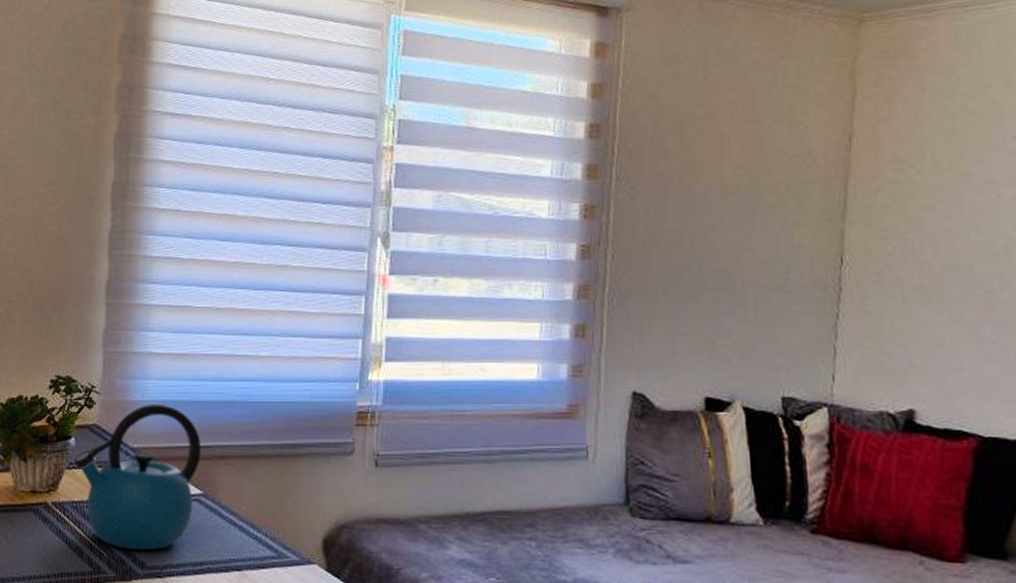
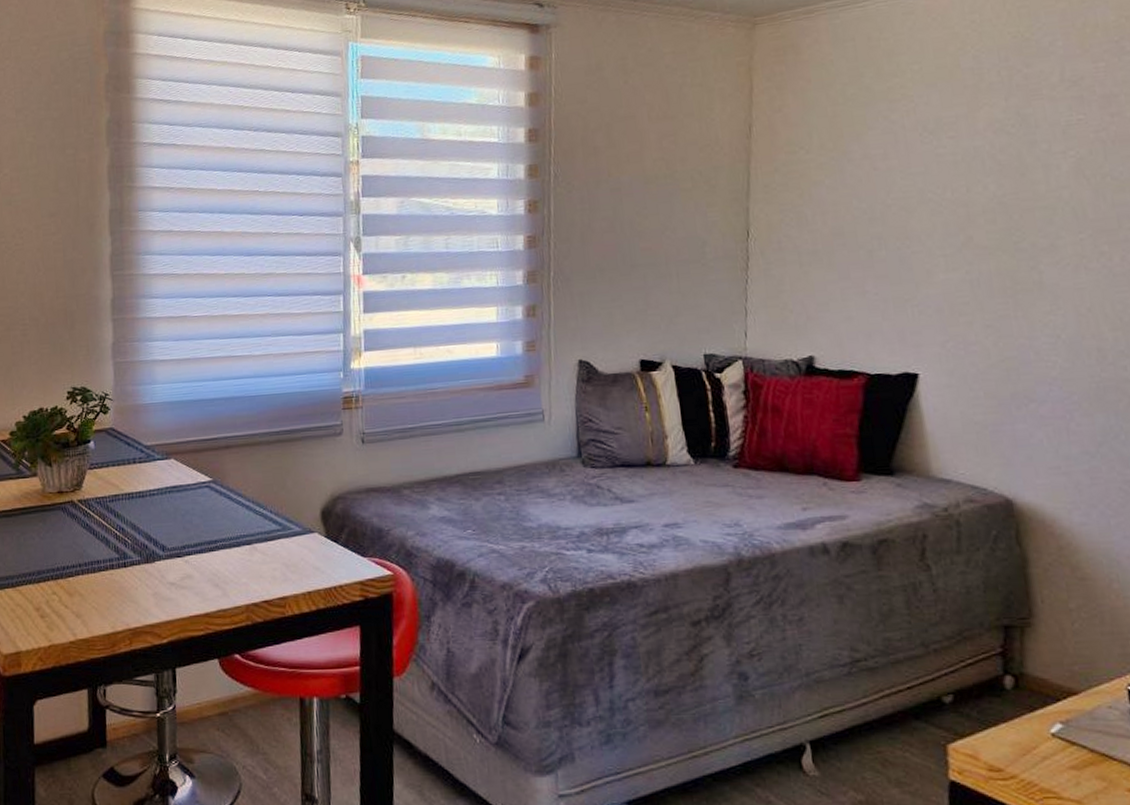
kettle: present [74,404,202,550] -> none [94,405,209,535]

